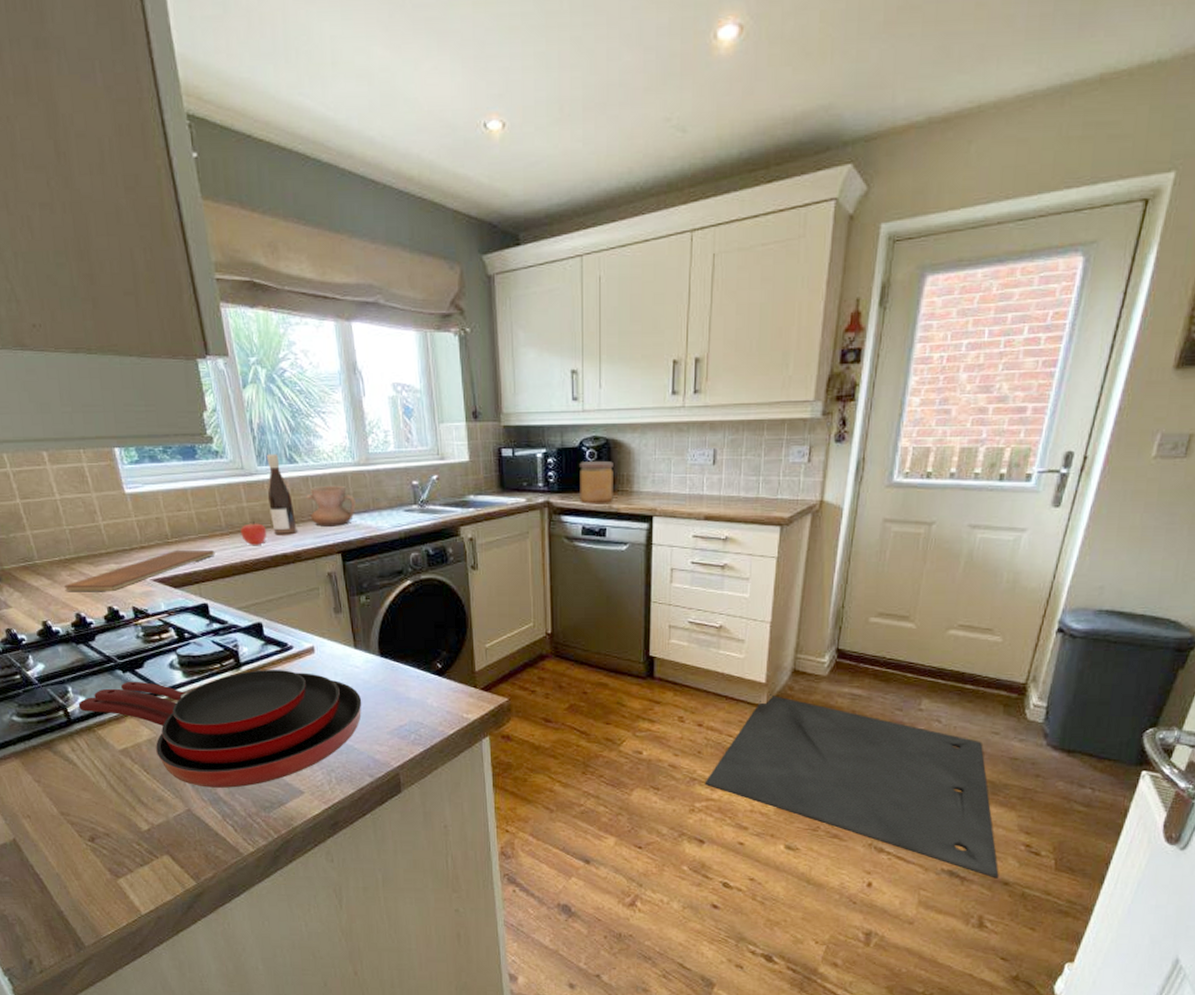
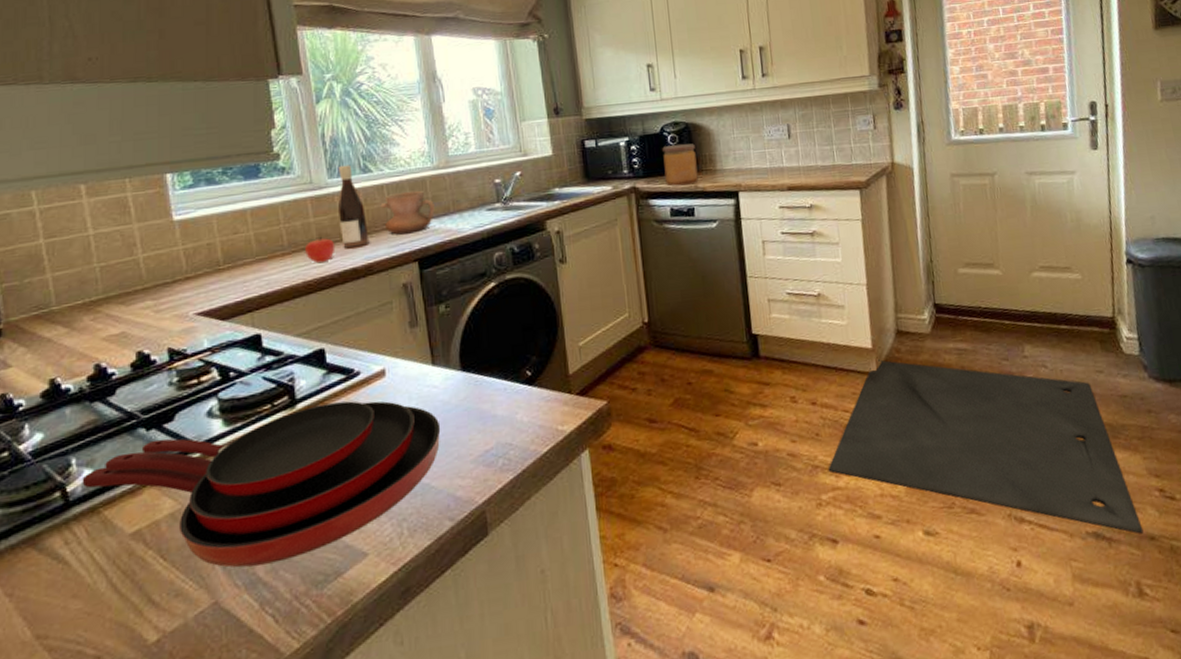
chopping board: present [63,551,215,591] -> none [83,273,274,339]

